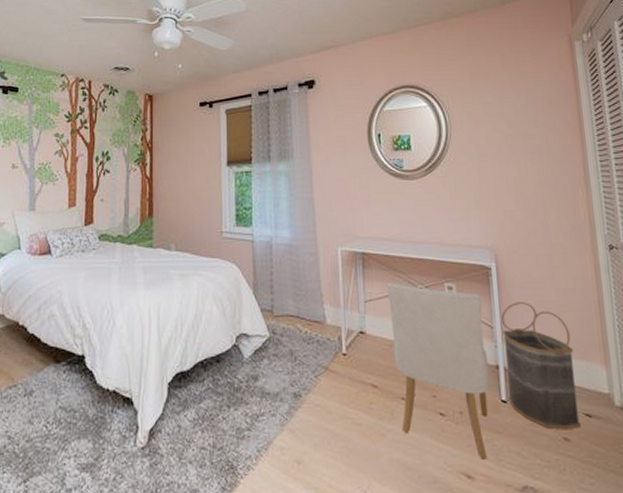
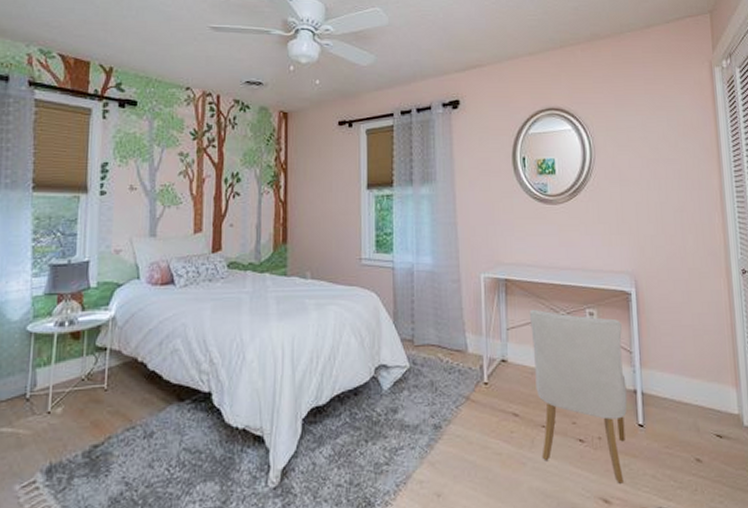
basket: present [501,302,581,430] -> none [640,327,712,452]

